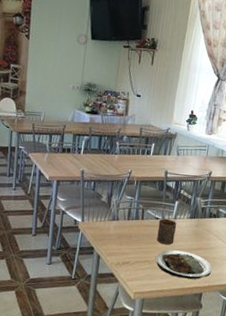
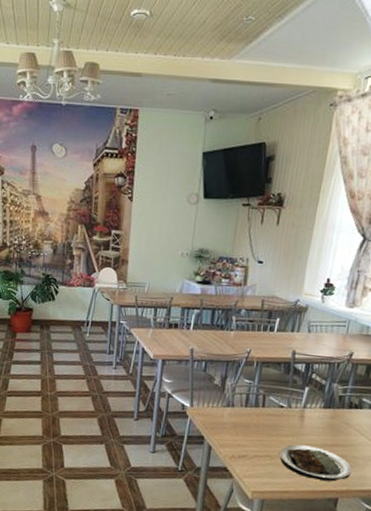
cup: present [157,218,177,245] -> none [281,407,307,439]

